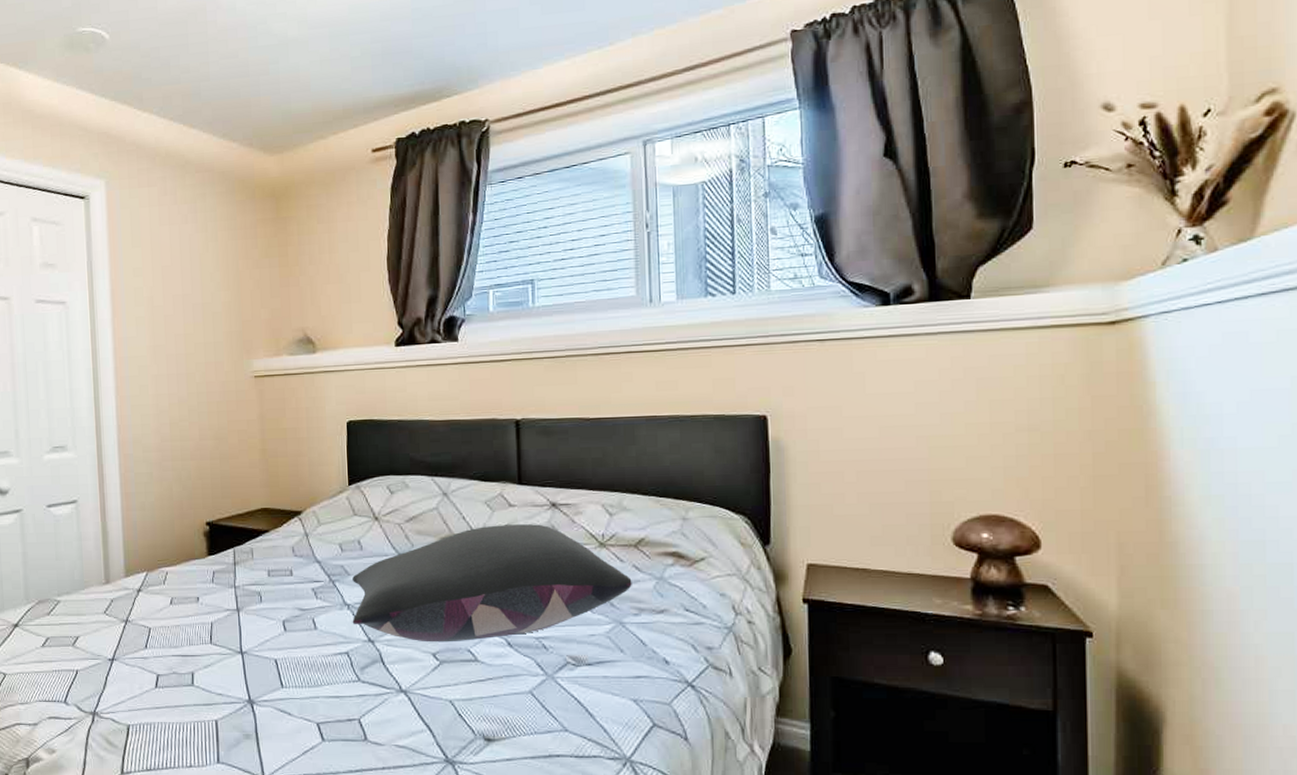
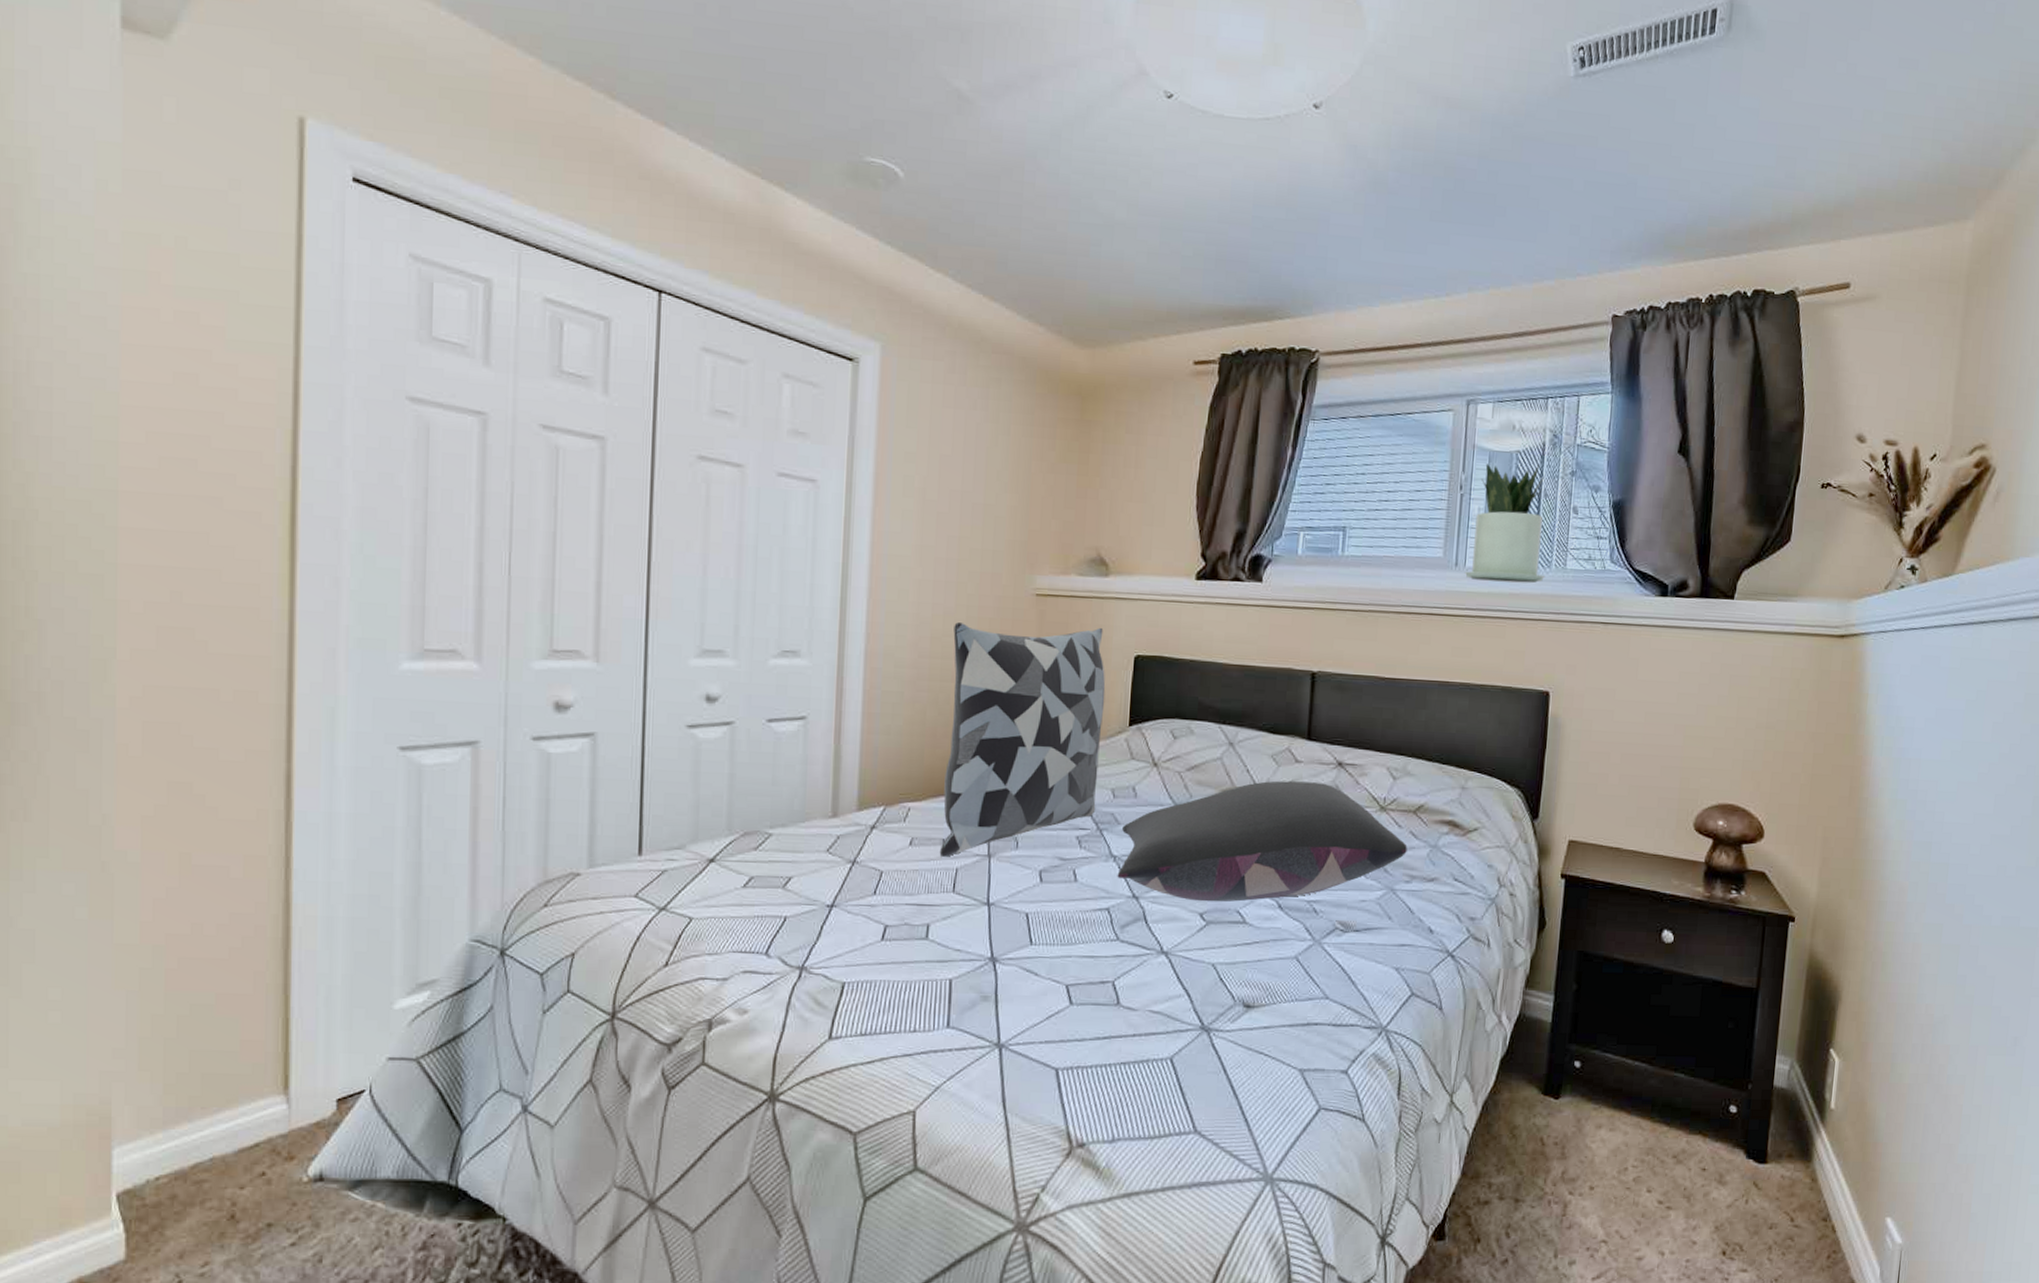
pillow: none [188,399,327,613] -> present [939,622,1106,857]
planter: none [660,192,749,315] -> present [1464,464,1546,584]

